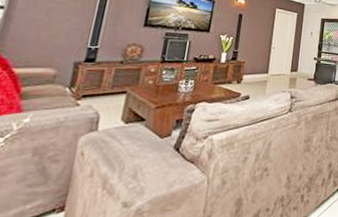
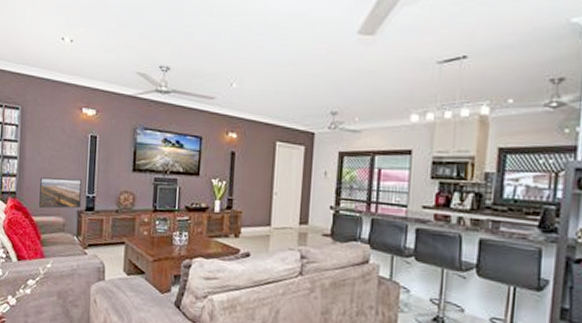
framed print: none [25,28,86,60] -> present [39,177,83,209]

